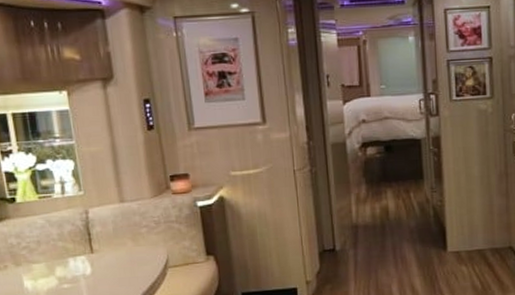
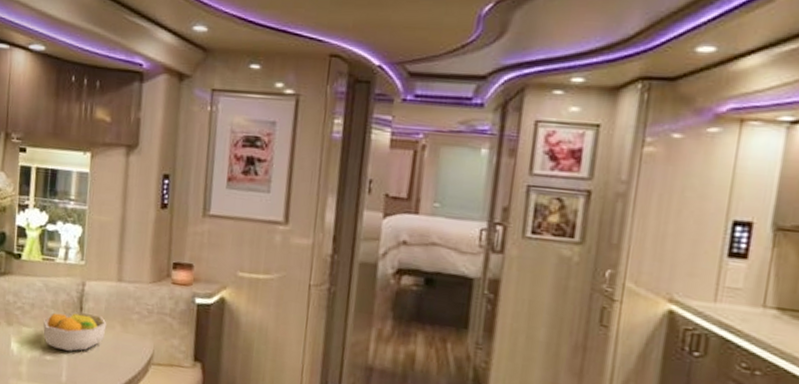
fruit bowl: none [52,236,118,276] -> present [42,311,107,352]

